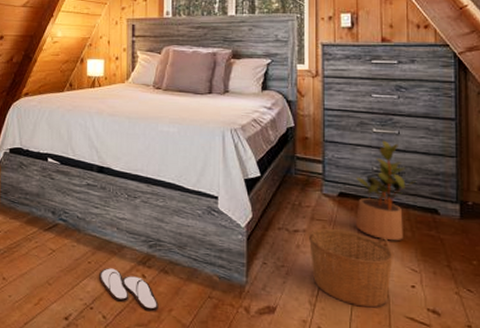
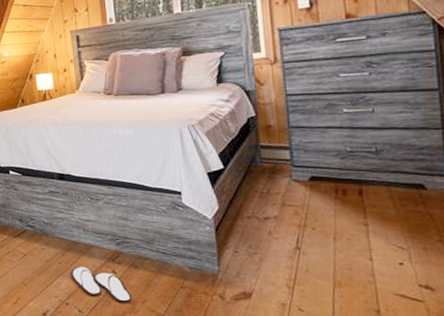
basket: present [308,228,393,308] -> none [280,213,377,287]
potted plant: present [355,140,416,241] -> none [327,119,396,220]

